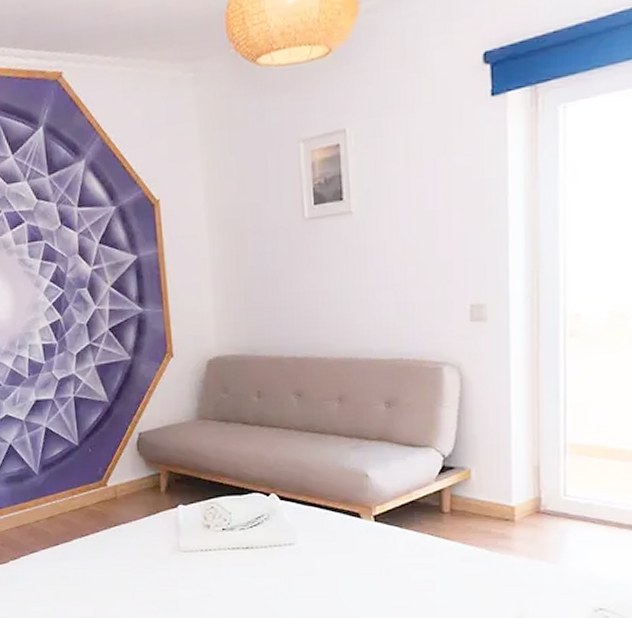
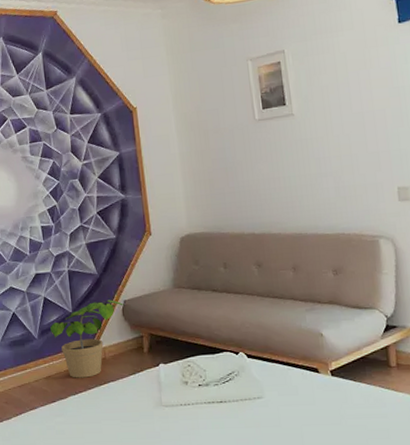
potted plant: none [53,431,140,519] -> present [50,299,125,378]

